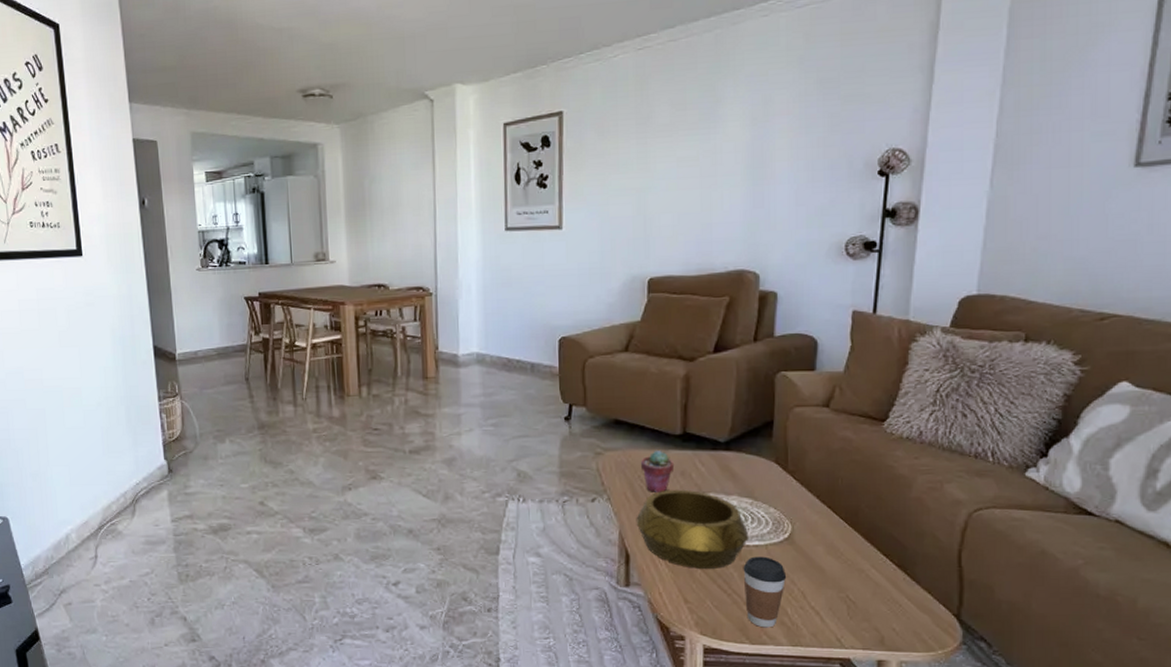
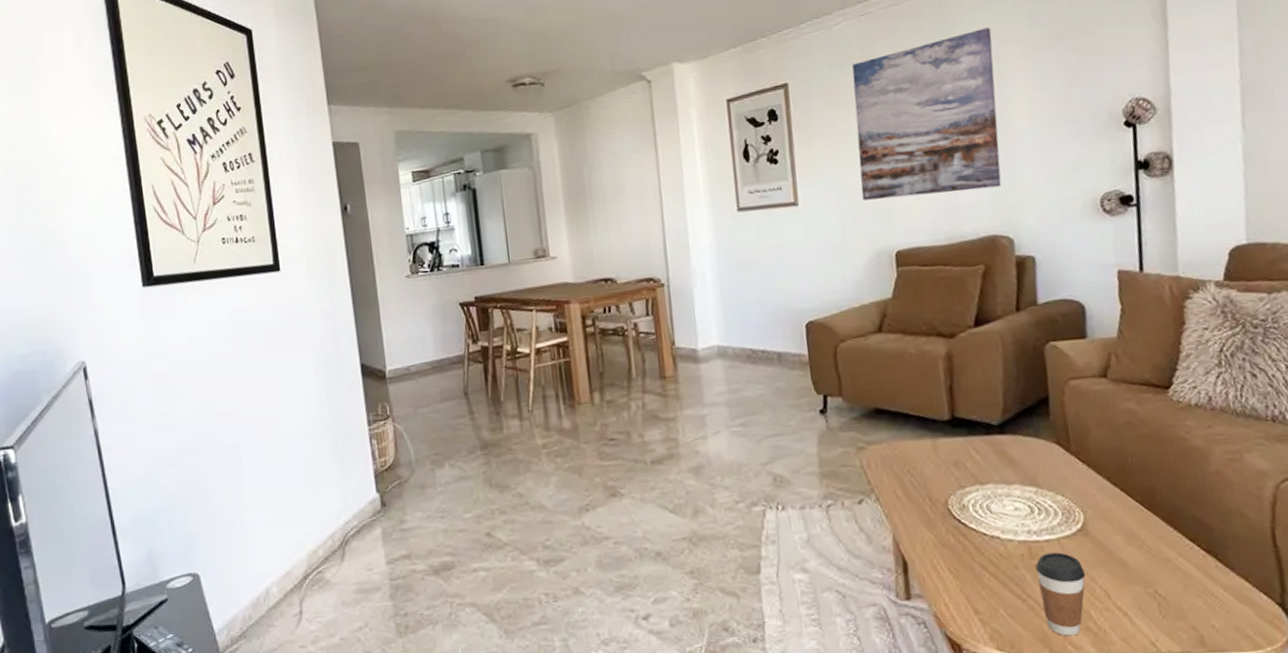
wall art: none [622,69,763,229] -> present [852,27,1002,200]
decorative bowl: present [636,489,749,569] -> none [910,482,1038,573]
potted succulent: present [641,451,675,494] -> none [909,440,947,489]

